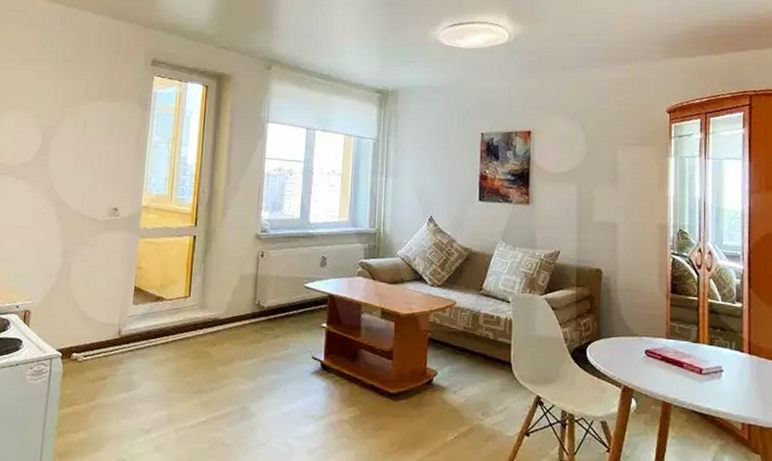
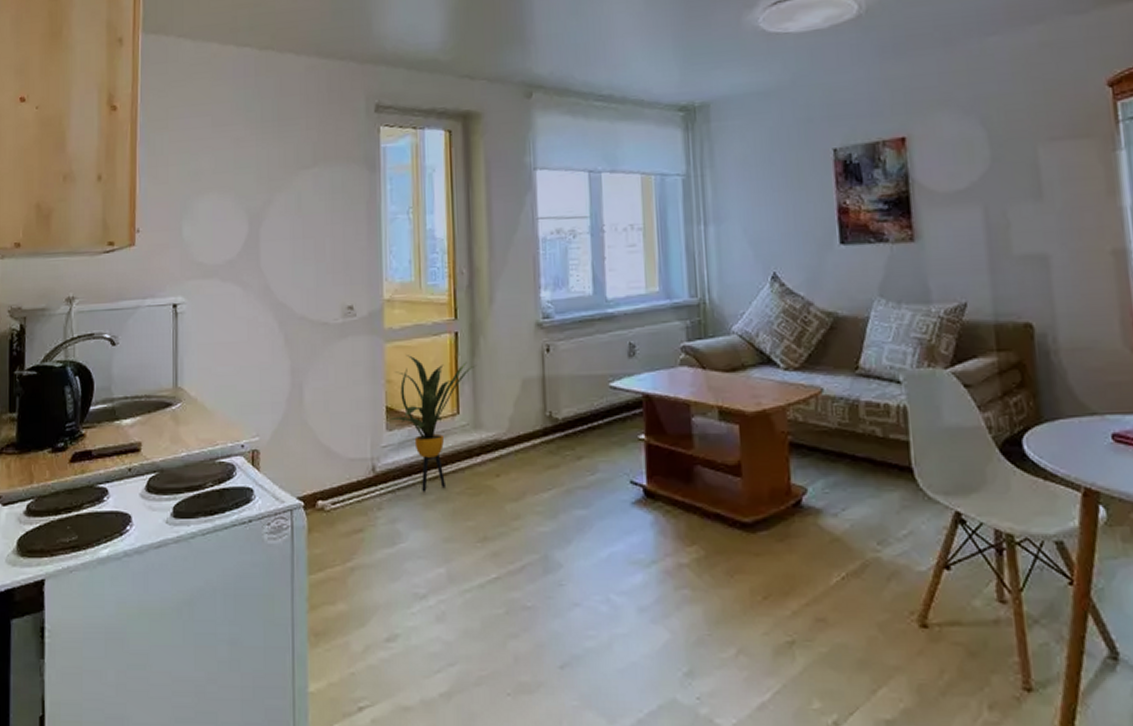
house plant: none [136,249,207,353] -> present [389,355,476,492]

